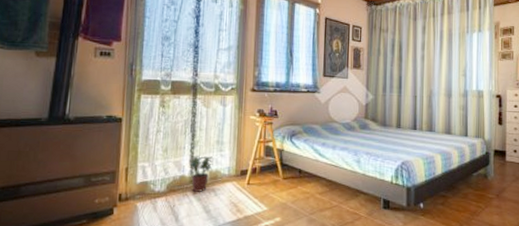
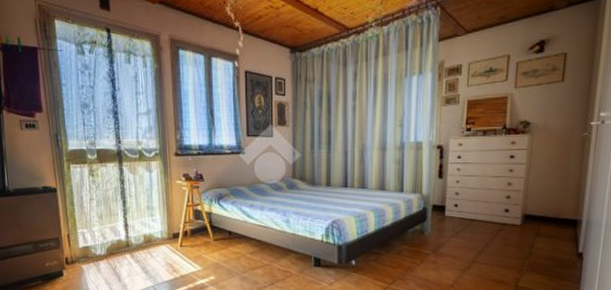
potted plant: present [189,155,213,192] -> none [124,220,146,255]

